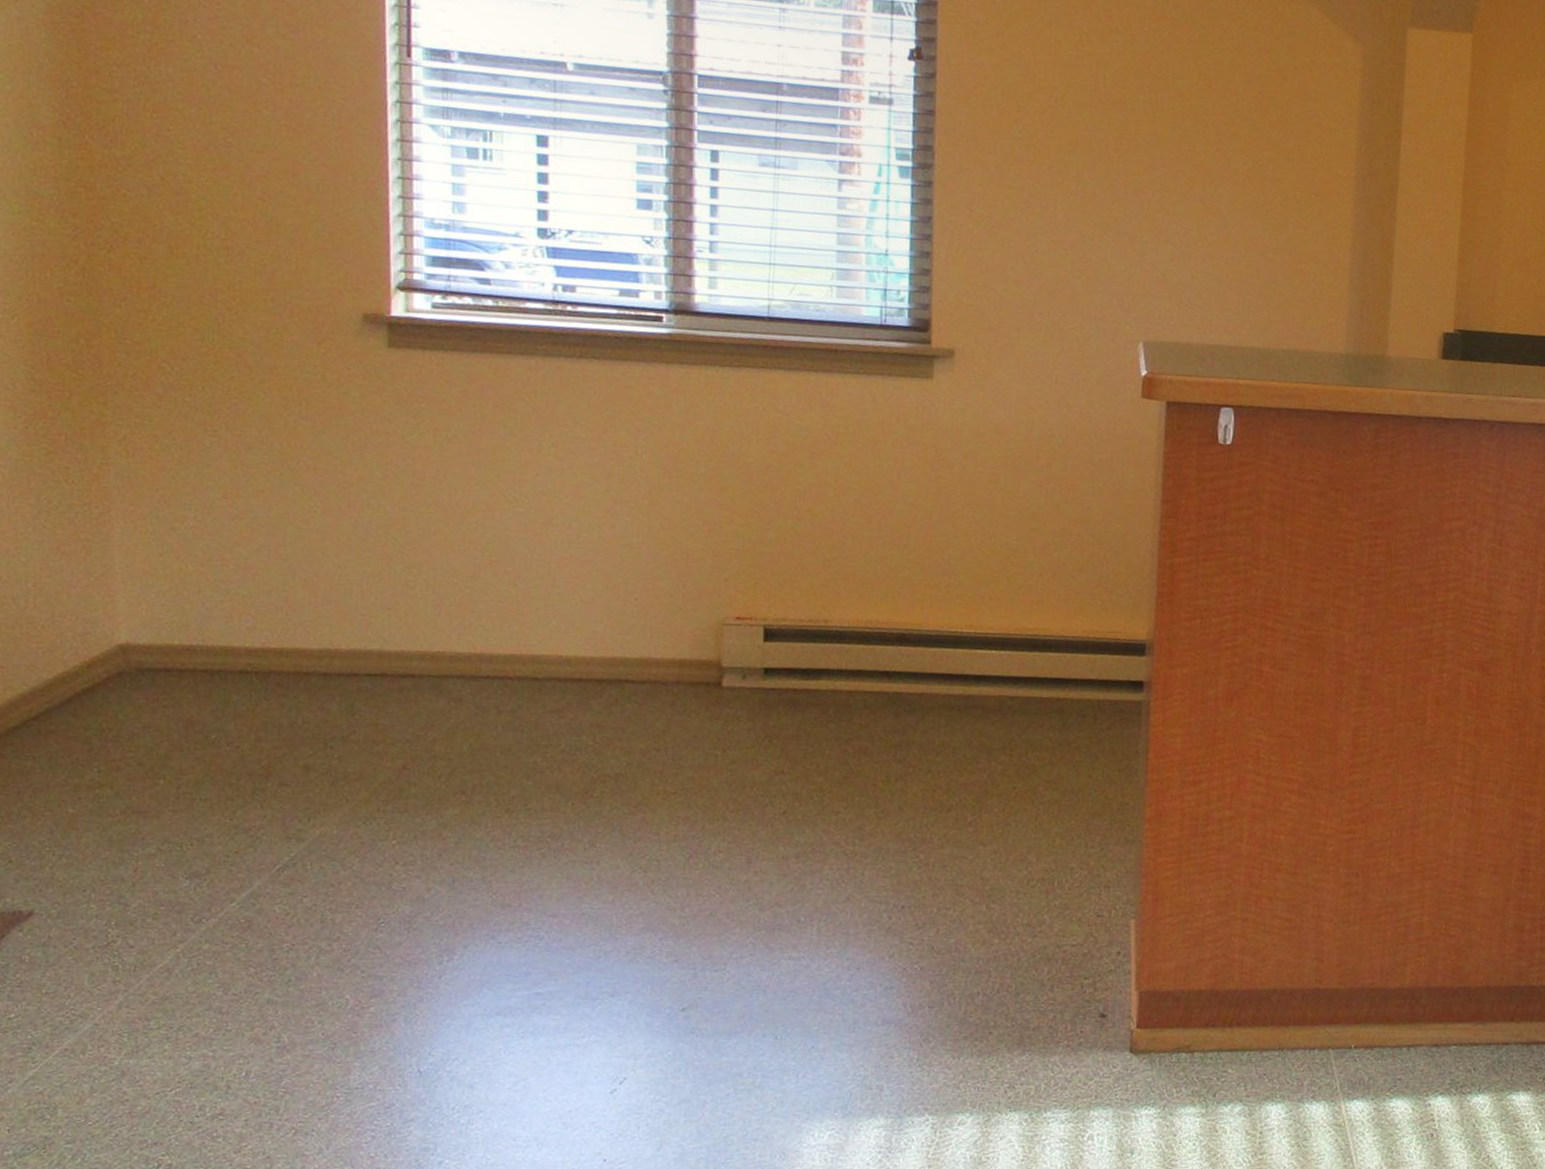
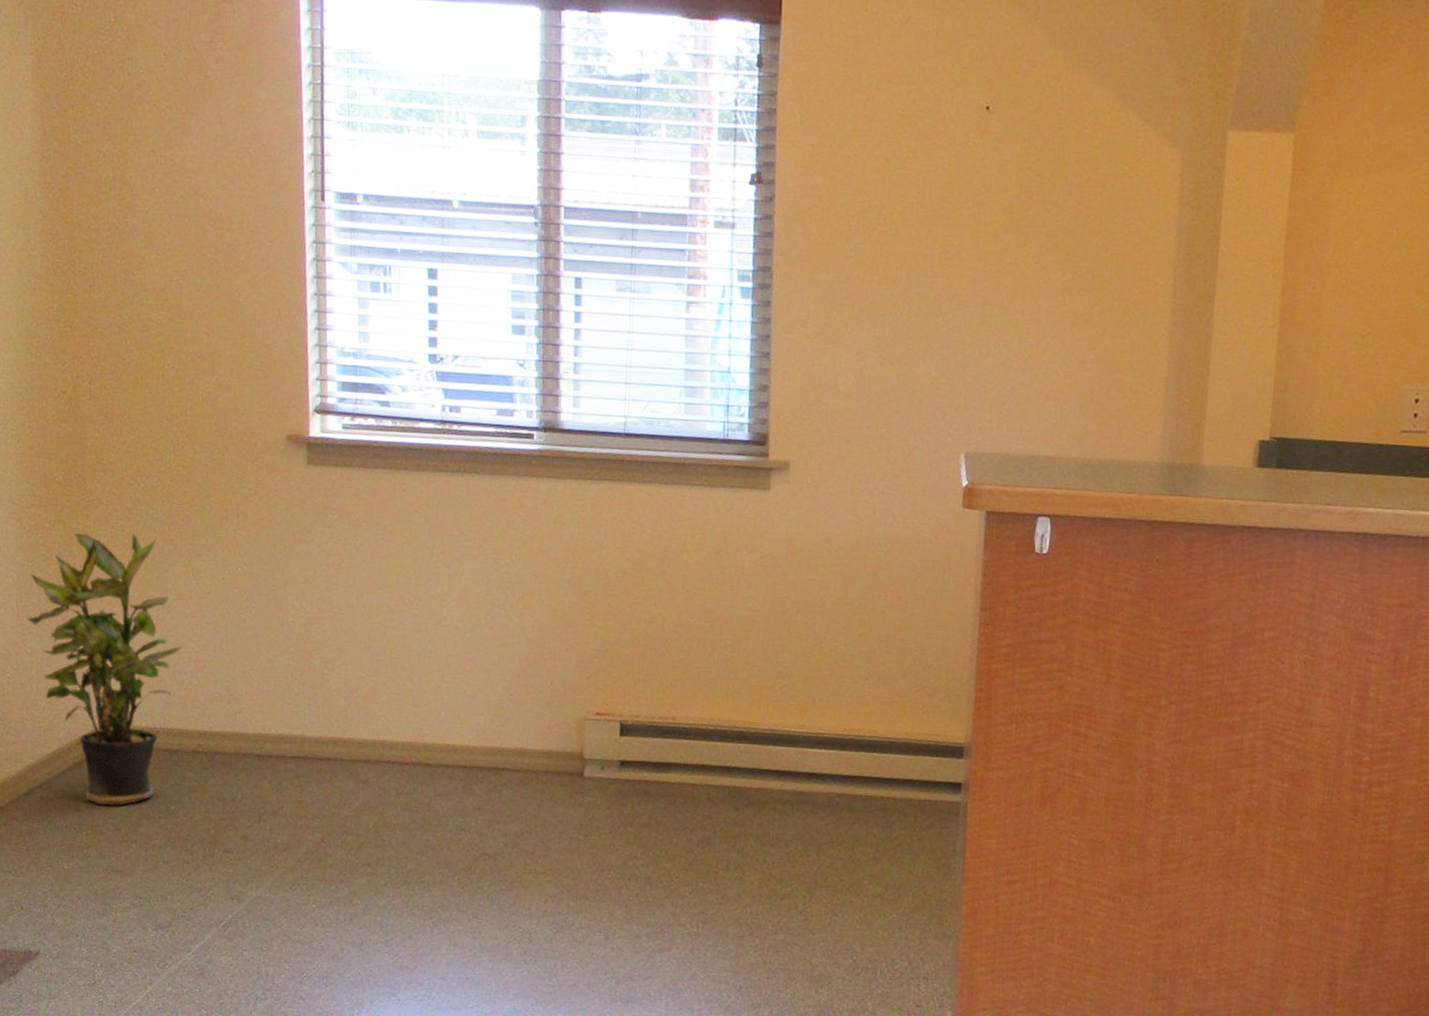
potted plant: none [20,423,227,738] -> present [26,533,182,806]

